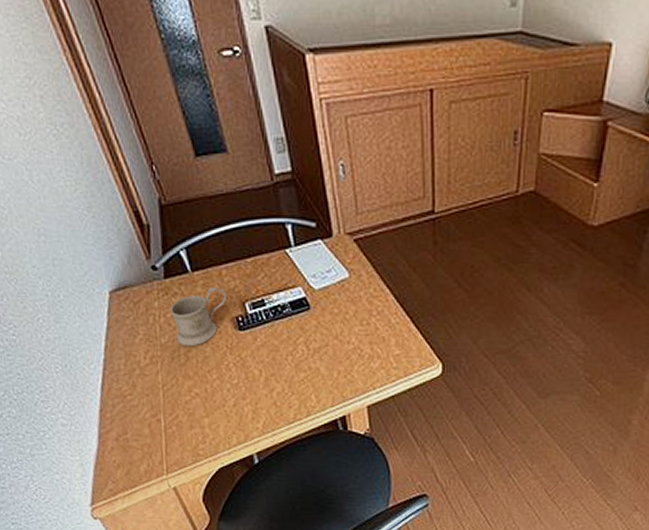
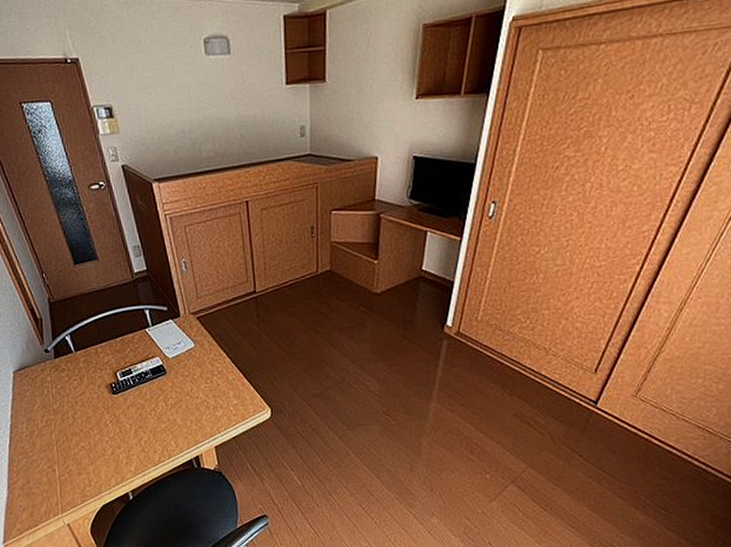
mug: present [169,287,227,347] -> none [59,362,103,410]

